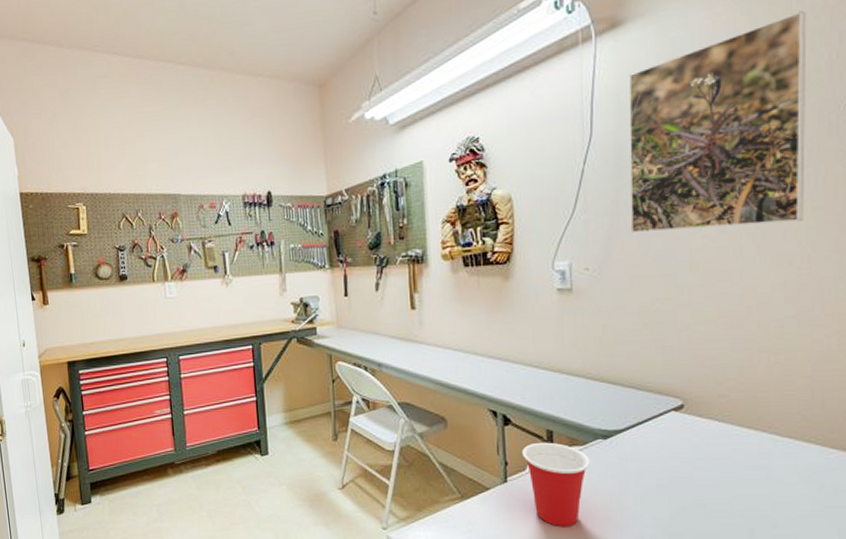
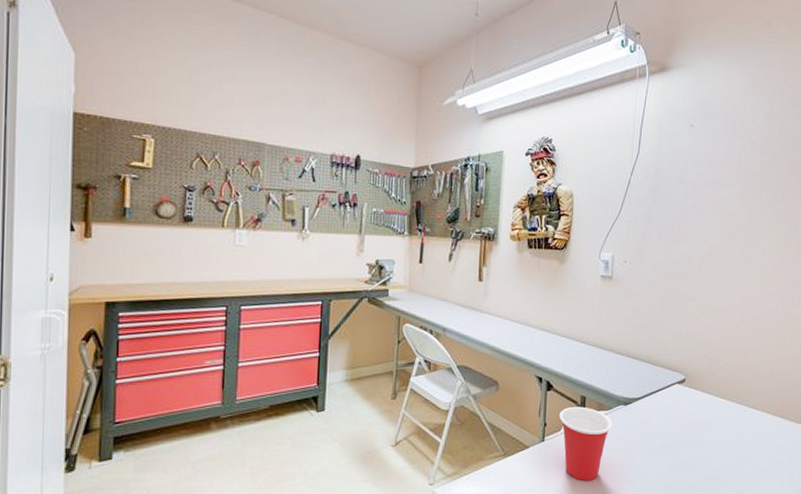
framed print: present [628,10,807,234] -> none [660,88,789,243]

